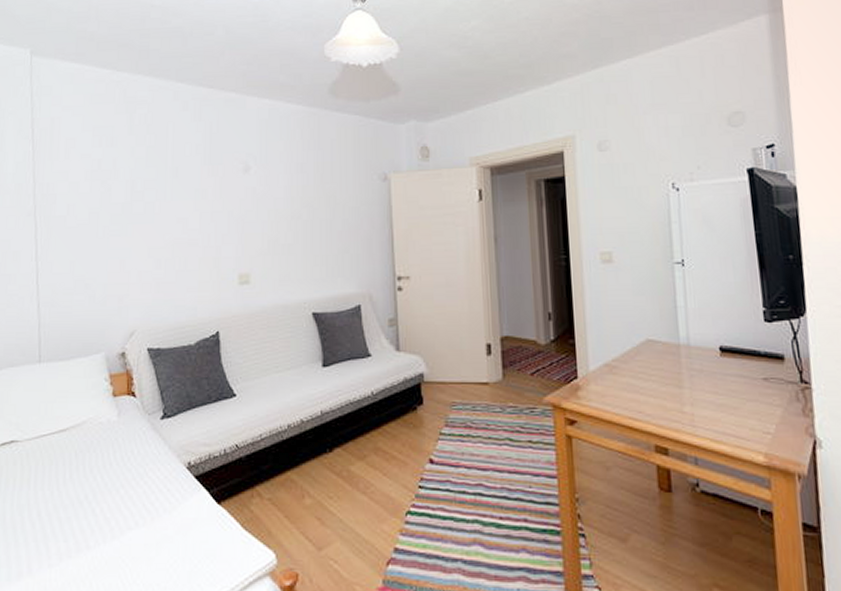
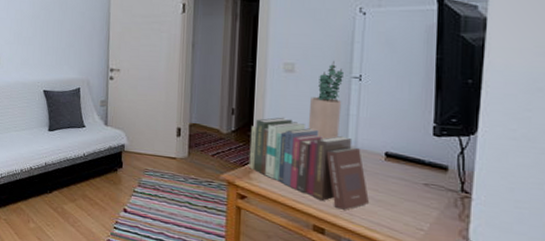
books: none [572,317,712,422] -> present [249,117,370,210]
vase: none [633,245,669,339] -> present [308,60,345,139]

